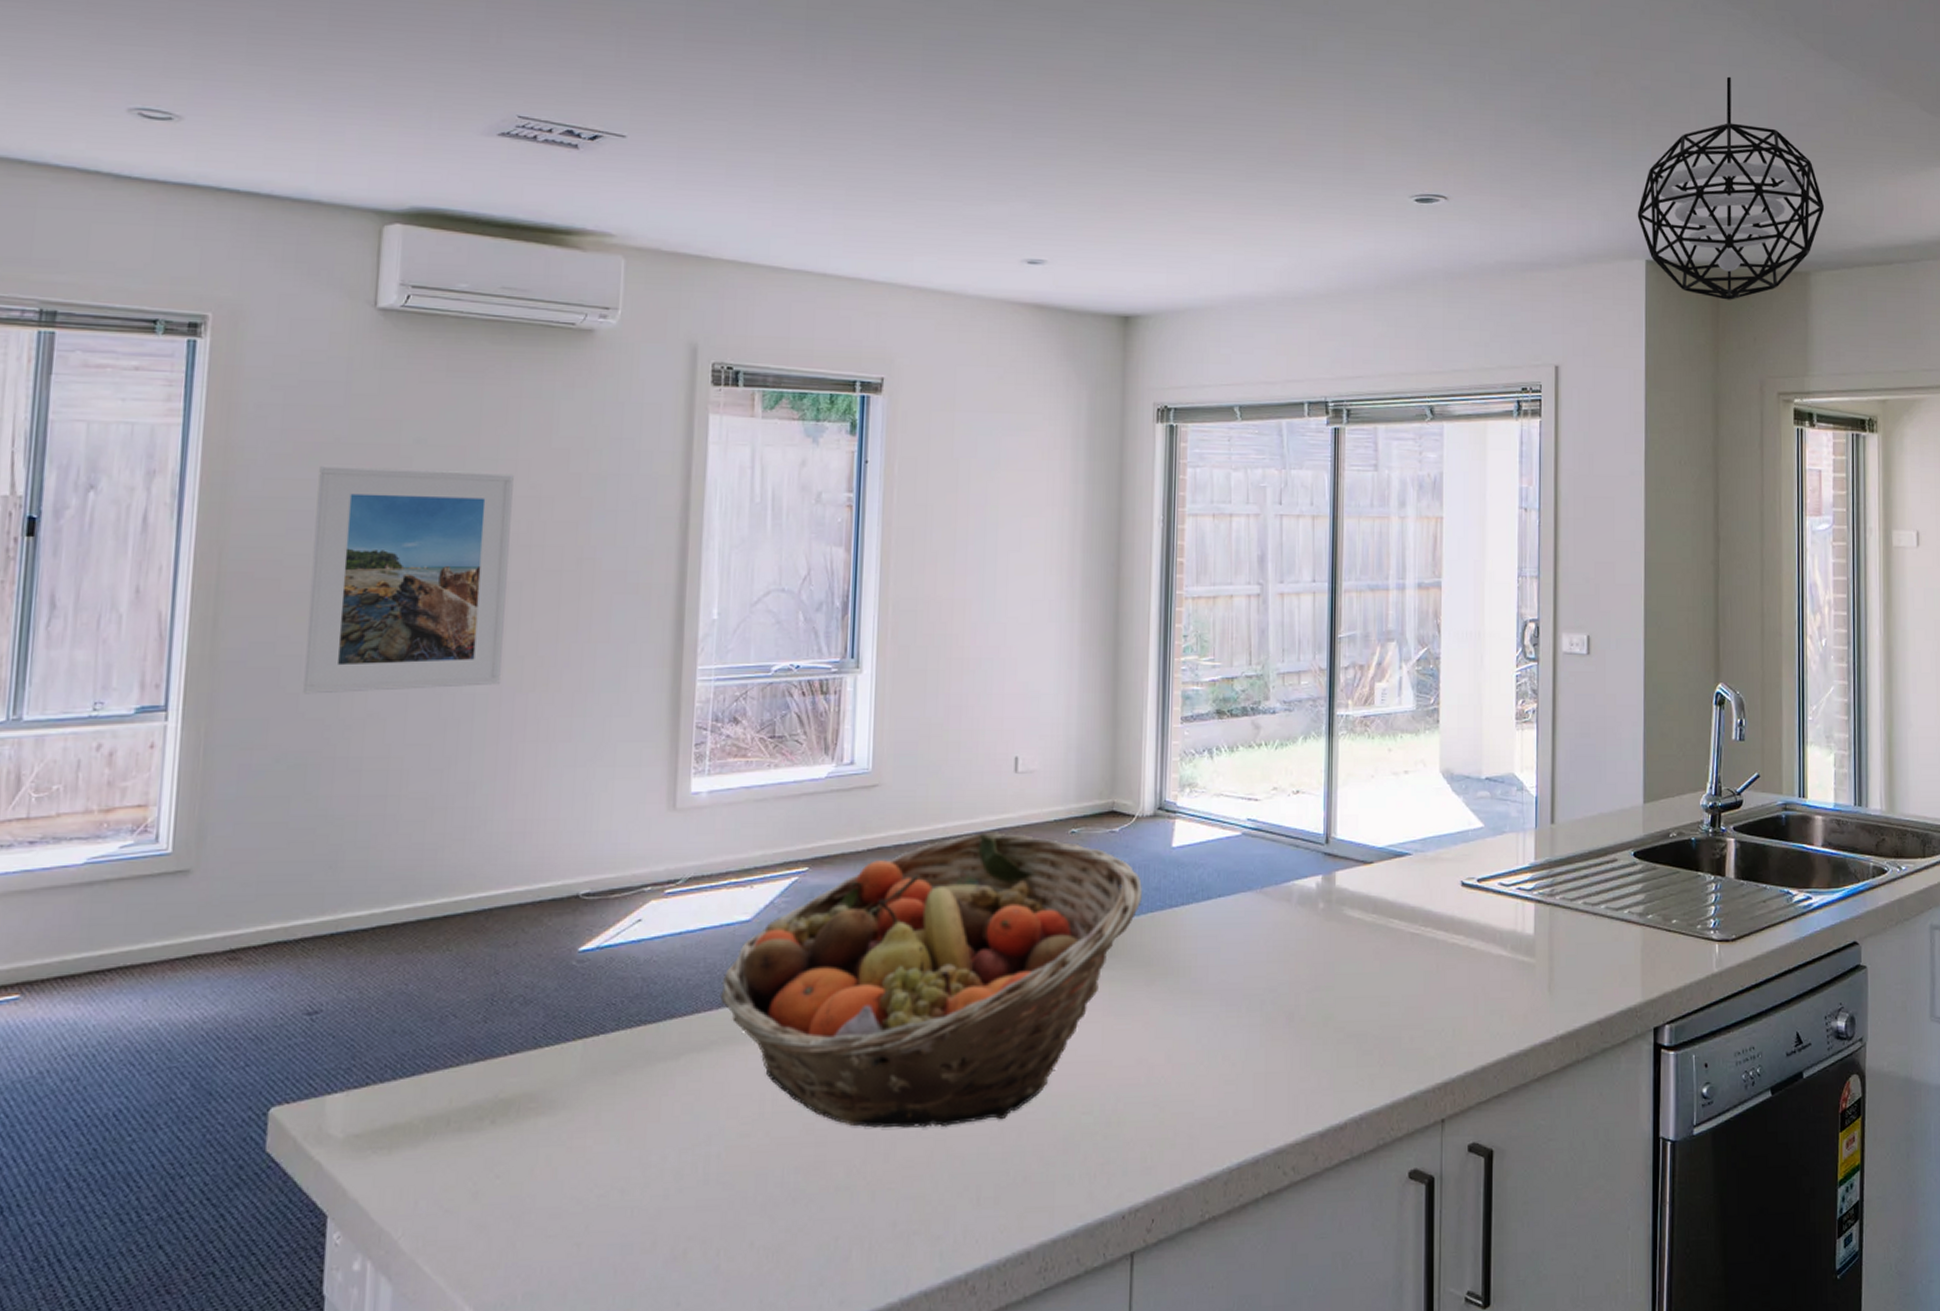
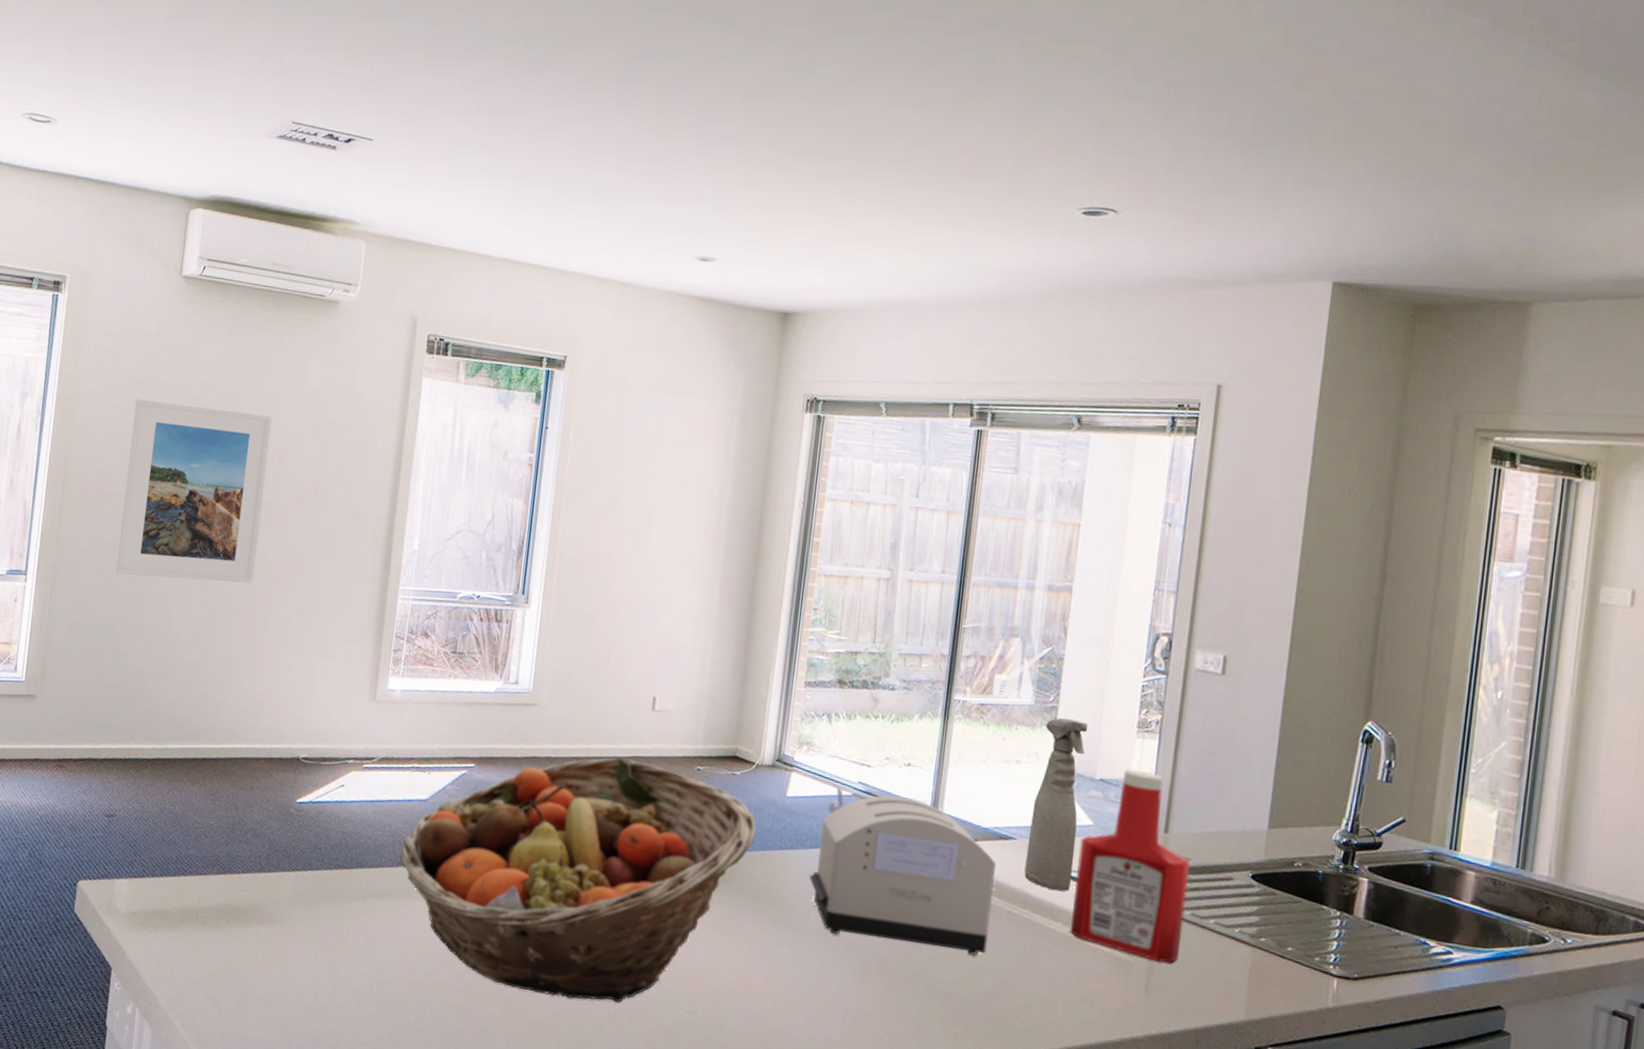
toaster: none [1204,828,1395,991] -> present [809,787,996,956]
spray bottle: none [1423,719,1470,903] -> present [1024,717,1088,891]
ketchup bottle: none [1472,764,1578,958] -> present [1069,769,1190,964]
pendant light: present [1637,76,1825,300] -> none [1328,90,1559,329]

